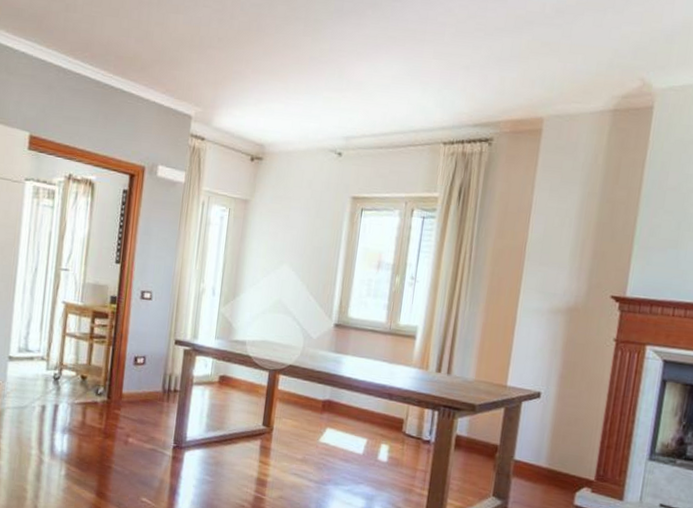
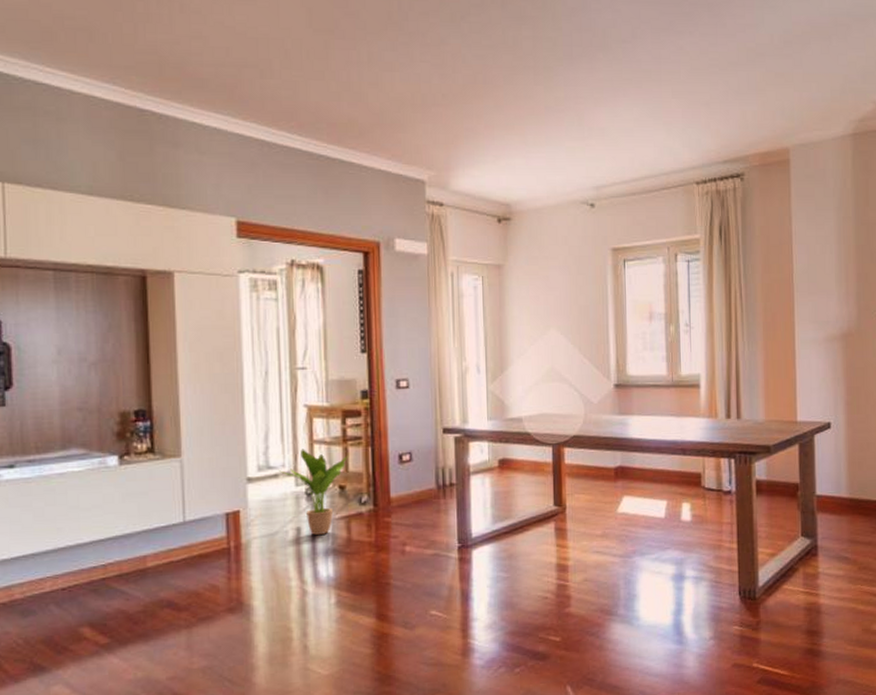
potted plant: none [35,339,92,415] -> present [279,449,348,535]

